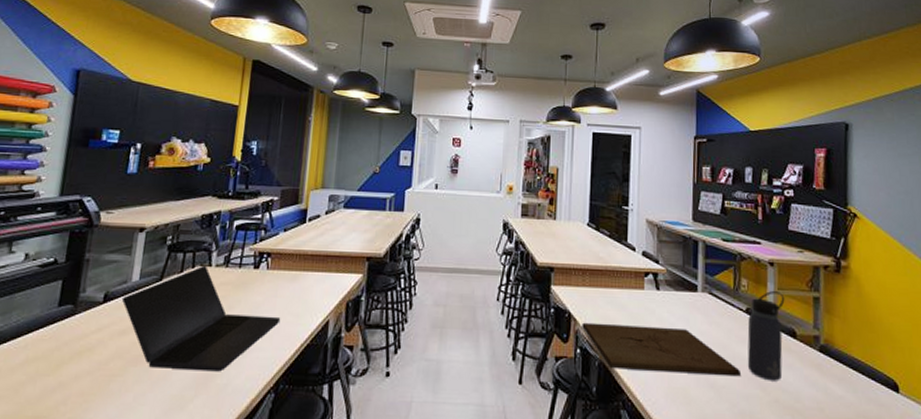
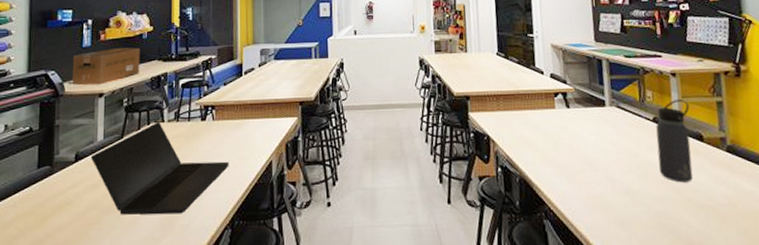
box: none [109,178,194,218] -> present [72,47,141,86]
cutting board: present [582,322,742,377] -> none [500,141,655,184]

